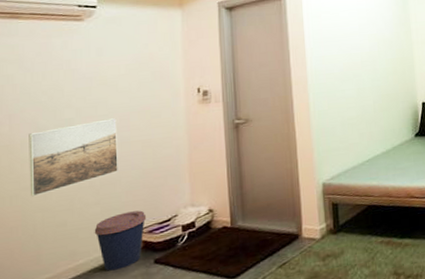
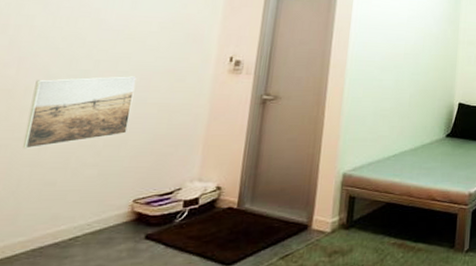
coffee cup: present [94,210,147,271] -> none [85,178,147,242]

